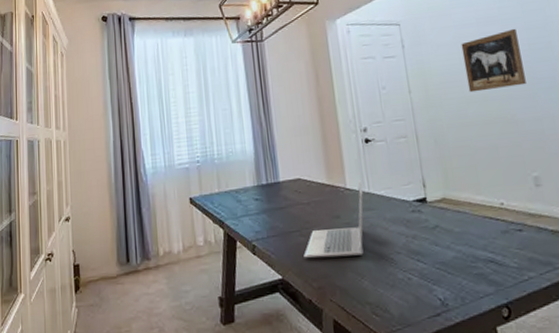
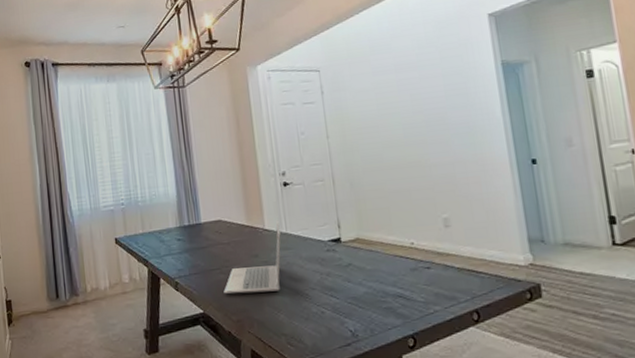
wall art: present [460,28,526,93] -> none [378,75,441,138]

